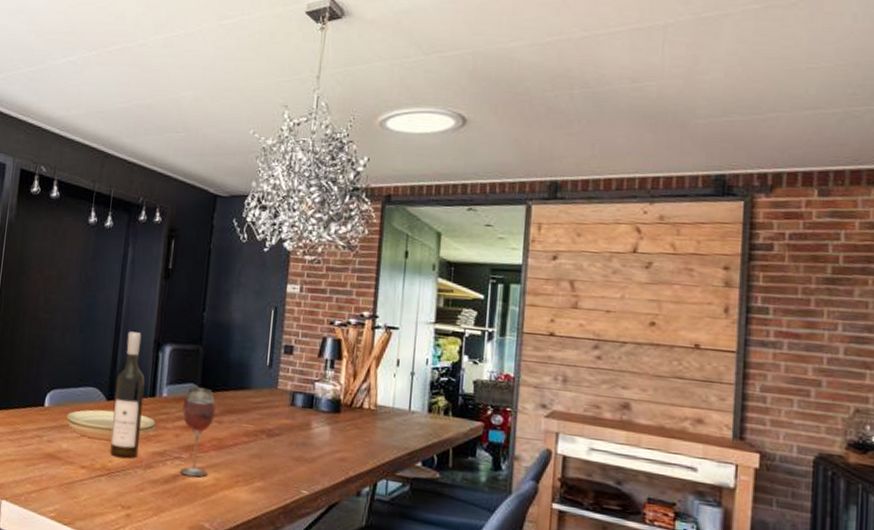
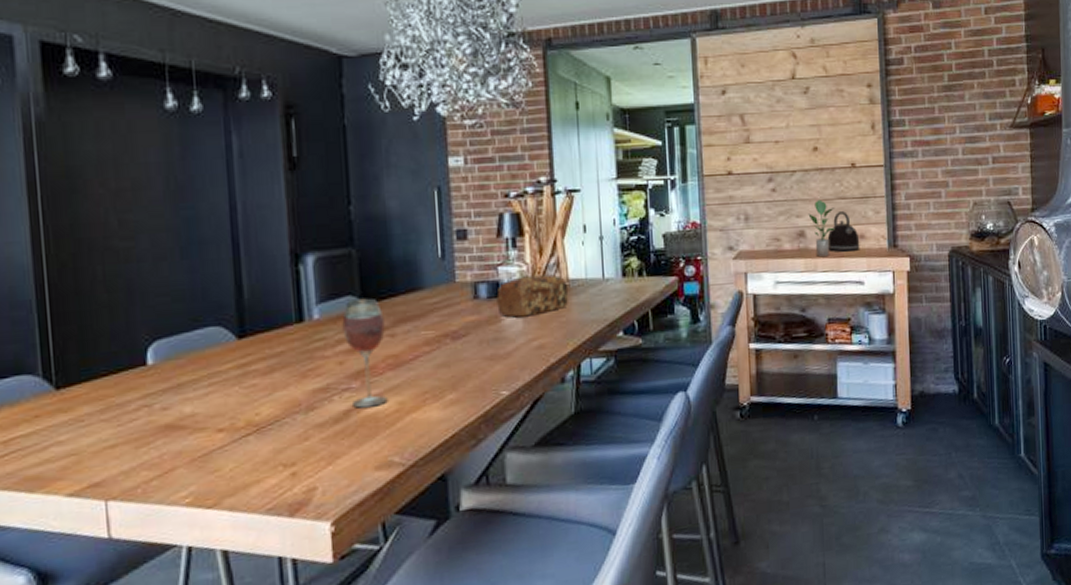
plate: present [66,409,156,440] -> none [184,348,312,392]
bottle: present [110,331,145,459] -> none [245,244,295,408]
bread loaf: none [309,394,376,431] -> present [496,274,569,318]
potted plant: none [636,375,670,435] -> present [808,199,835,258]
kettle: none [656,390,697,435] -> present [827,210,860,252]

